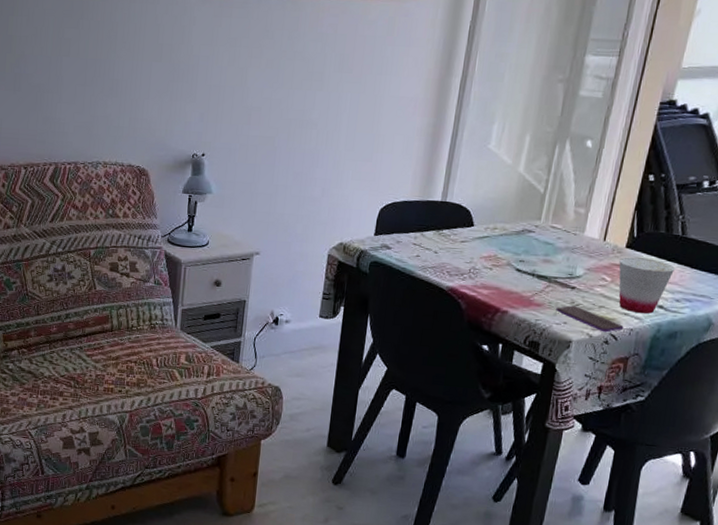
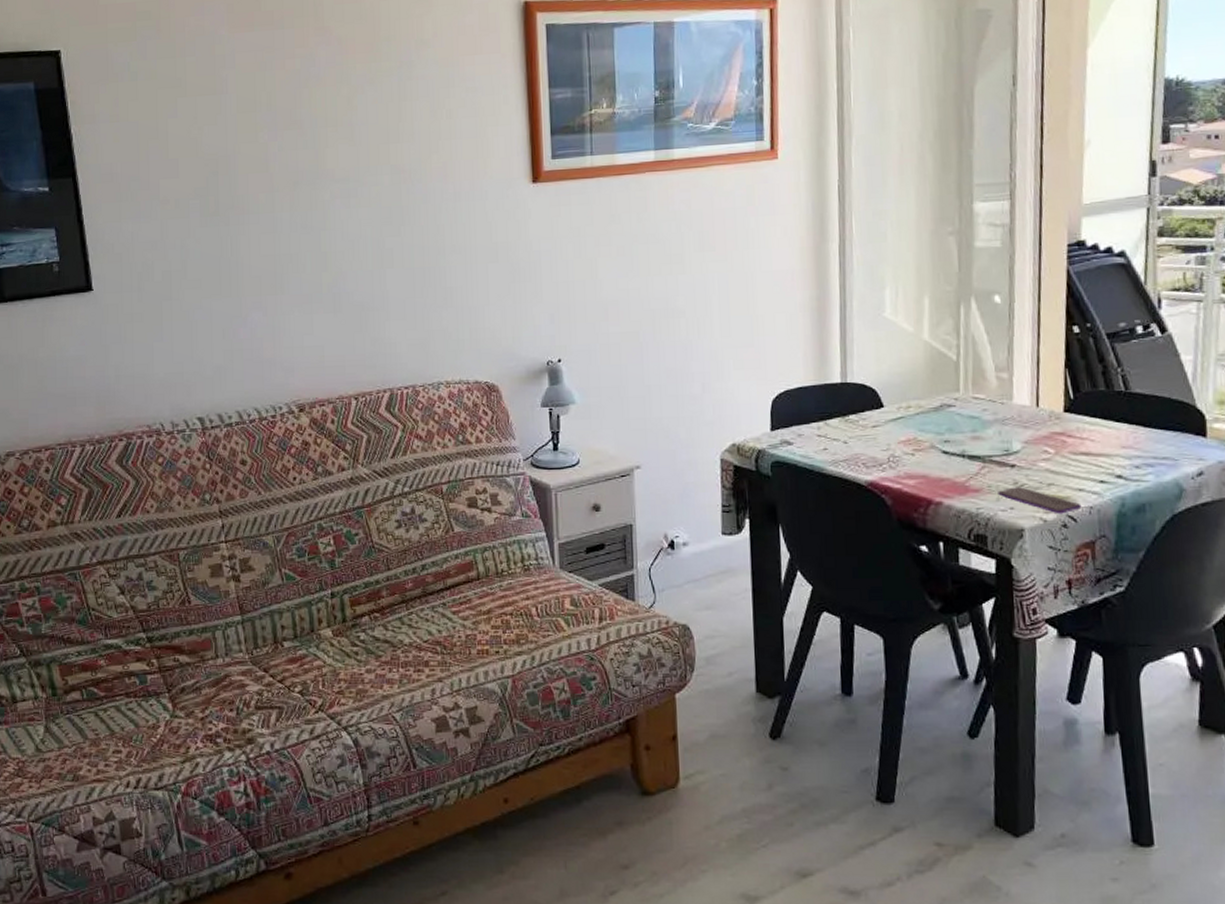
cup: present [618,257,676,314] -> none [1060,422,1127,488]

